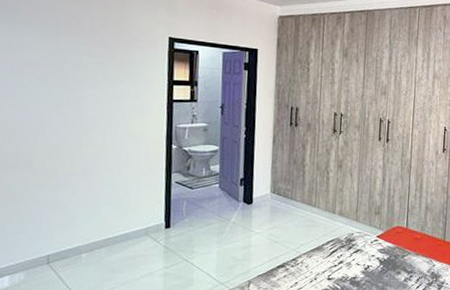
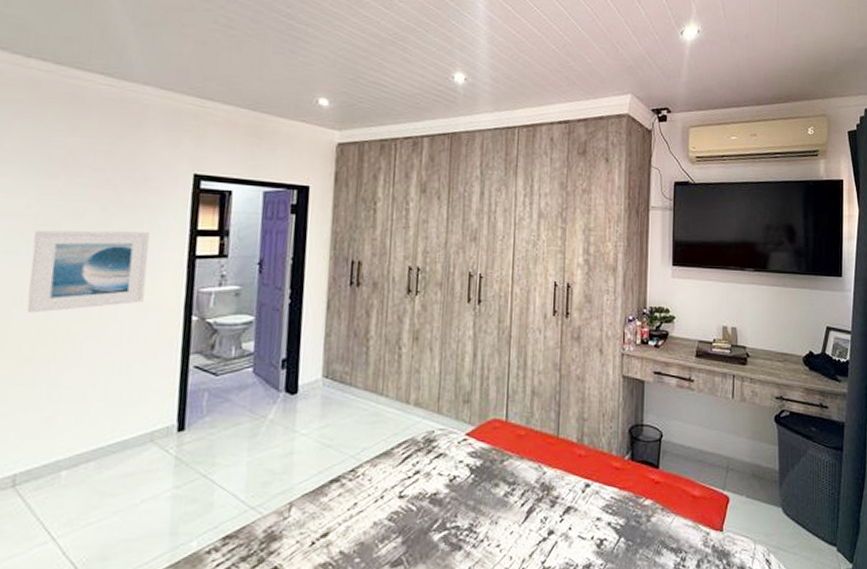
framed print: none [48,77,137,140] -> present [26,230,150,313]

